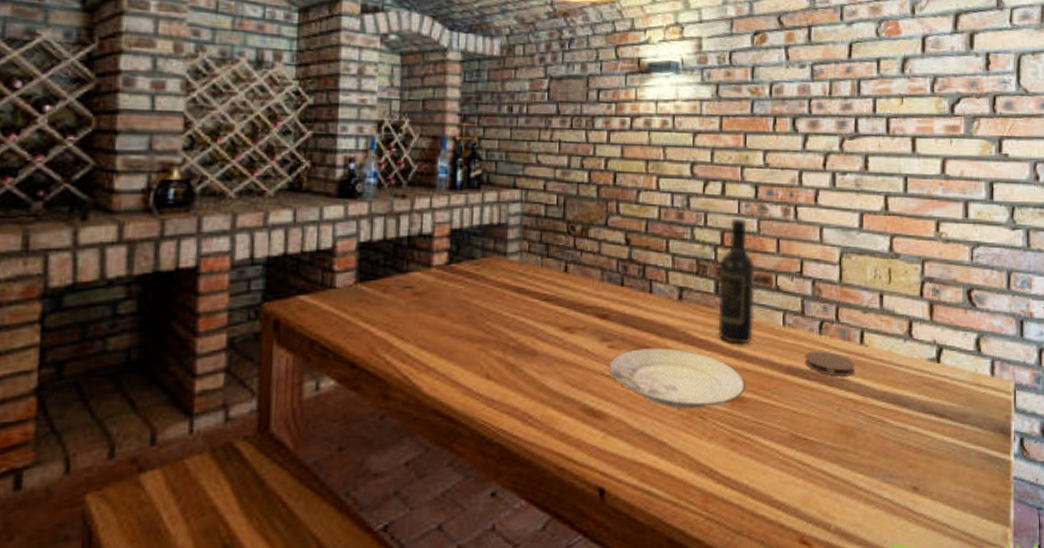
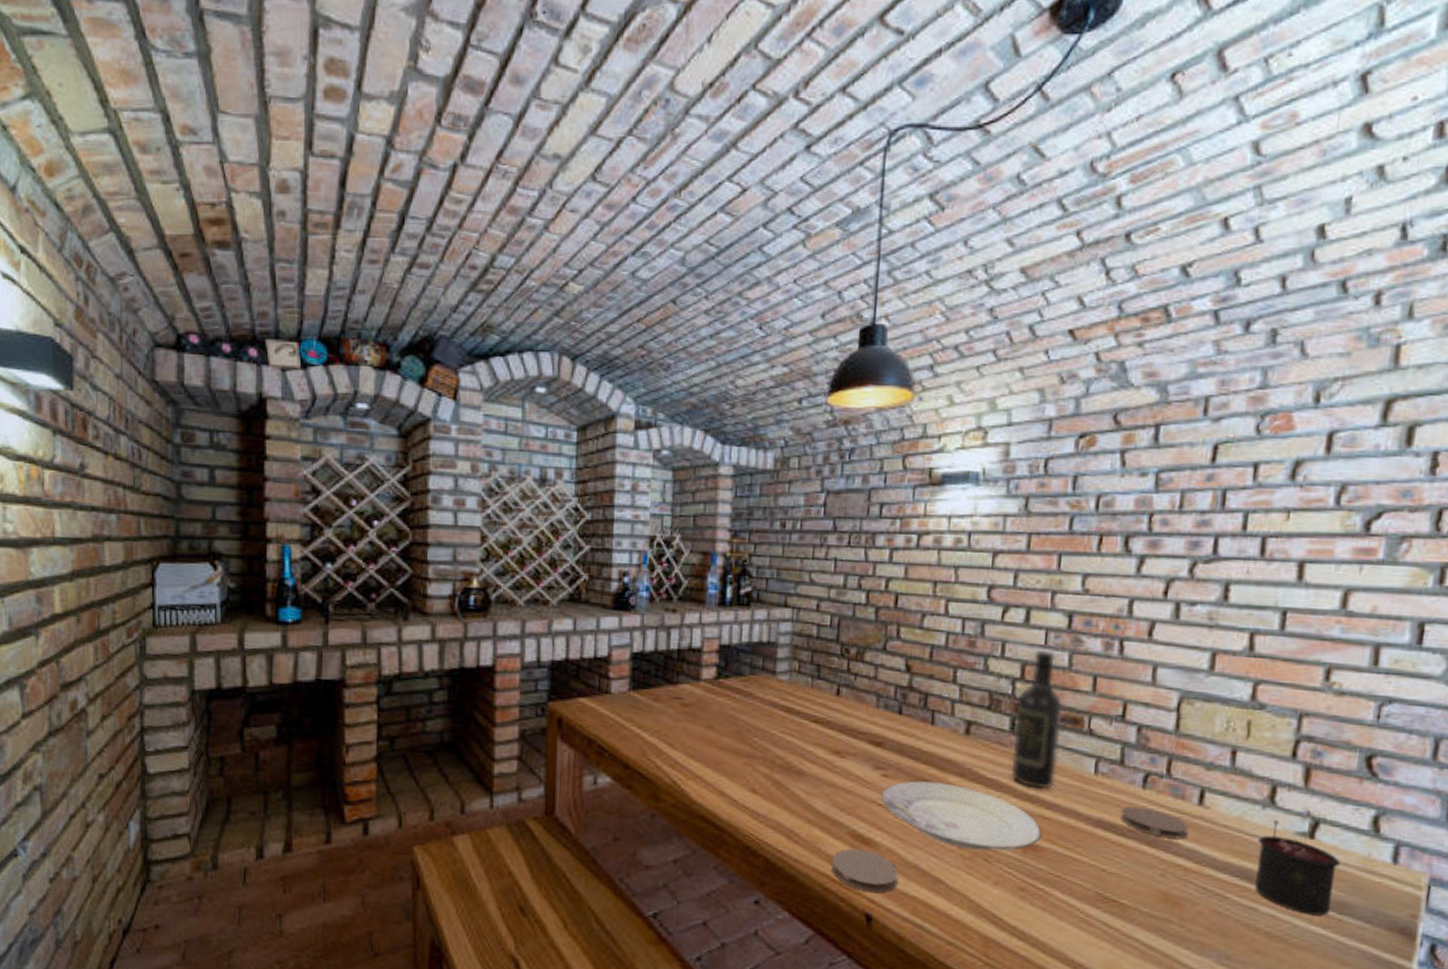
coaster: none [565,423,627,467] -> present [831,848,898,894]
candle: none [903,351,959,428] -> present [1255,820,1341,916]

